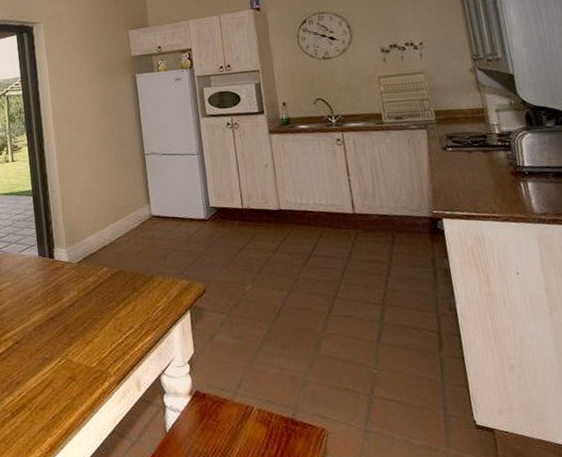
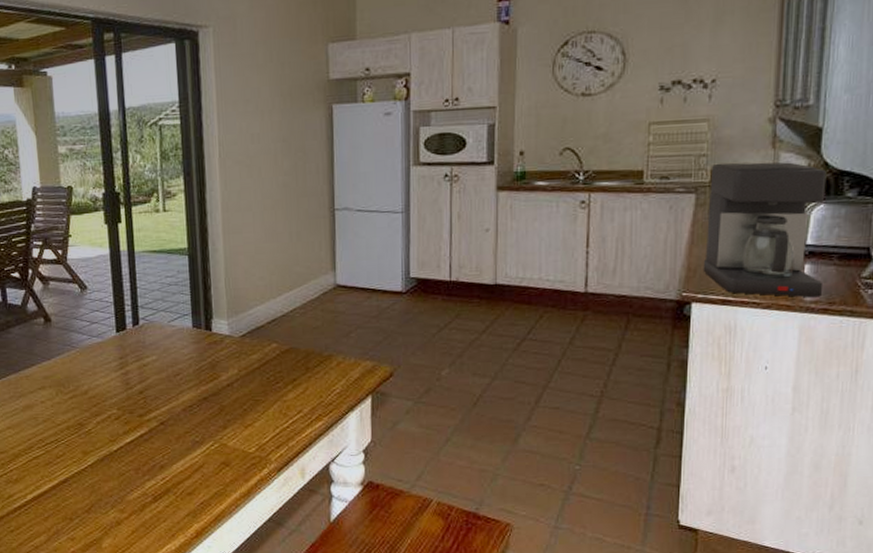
coffee maker: none [434,101,548,211] -> present [703,162,827,298]

